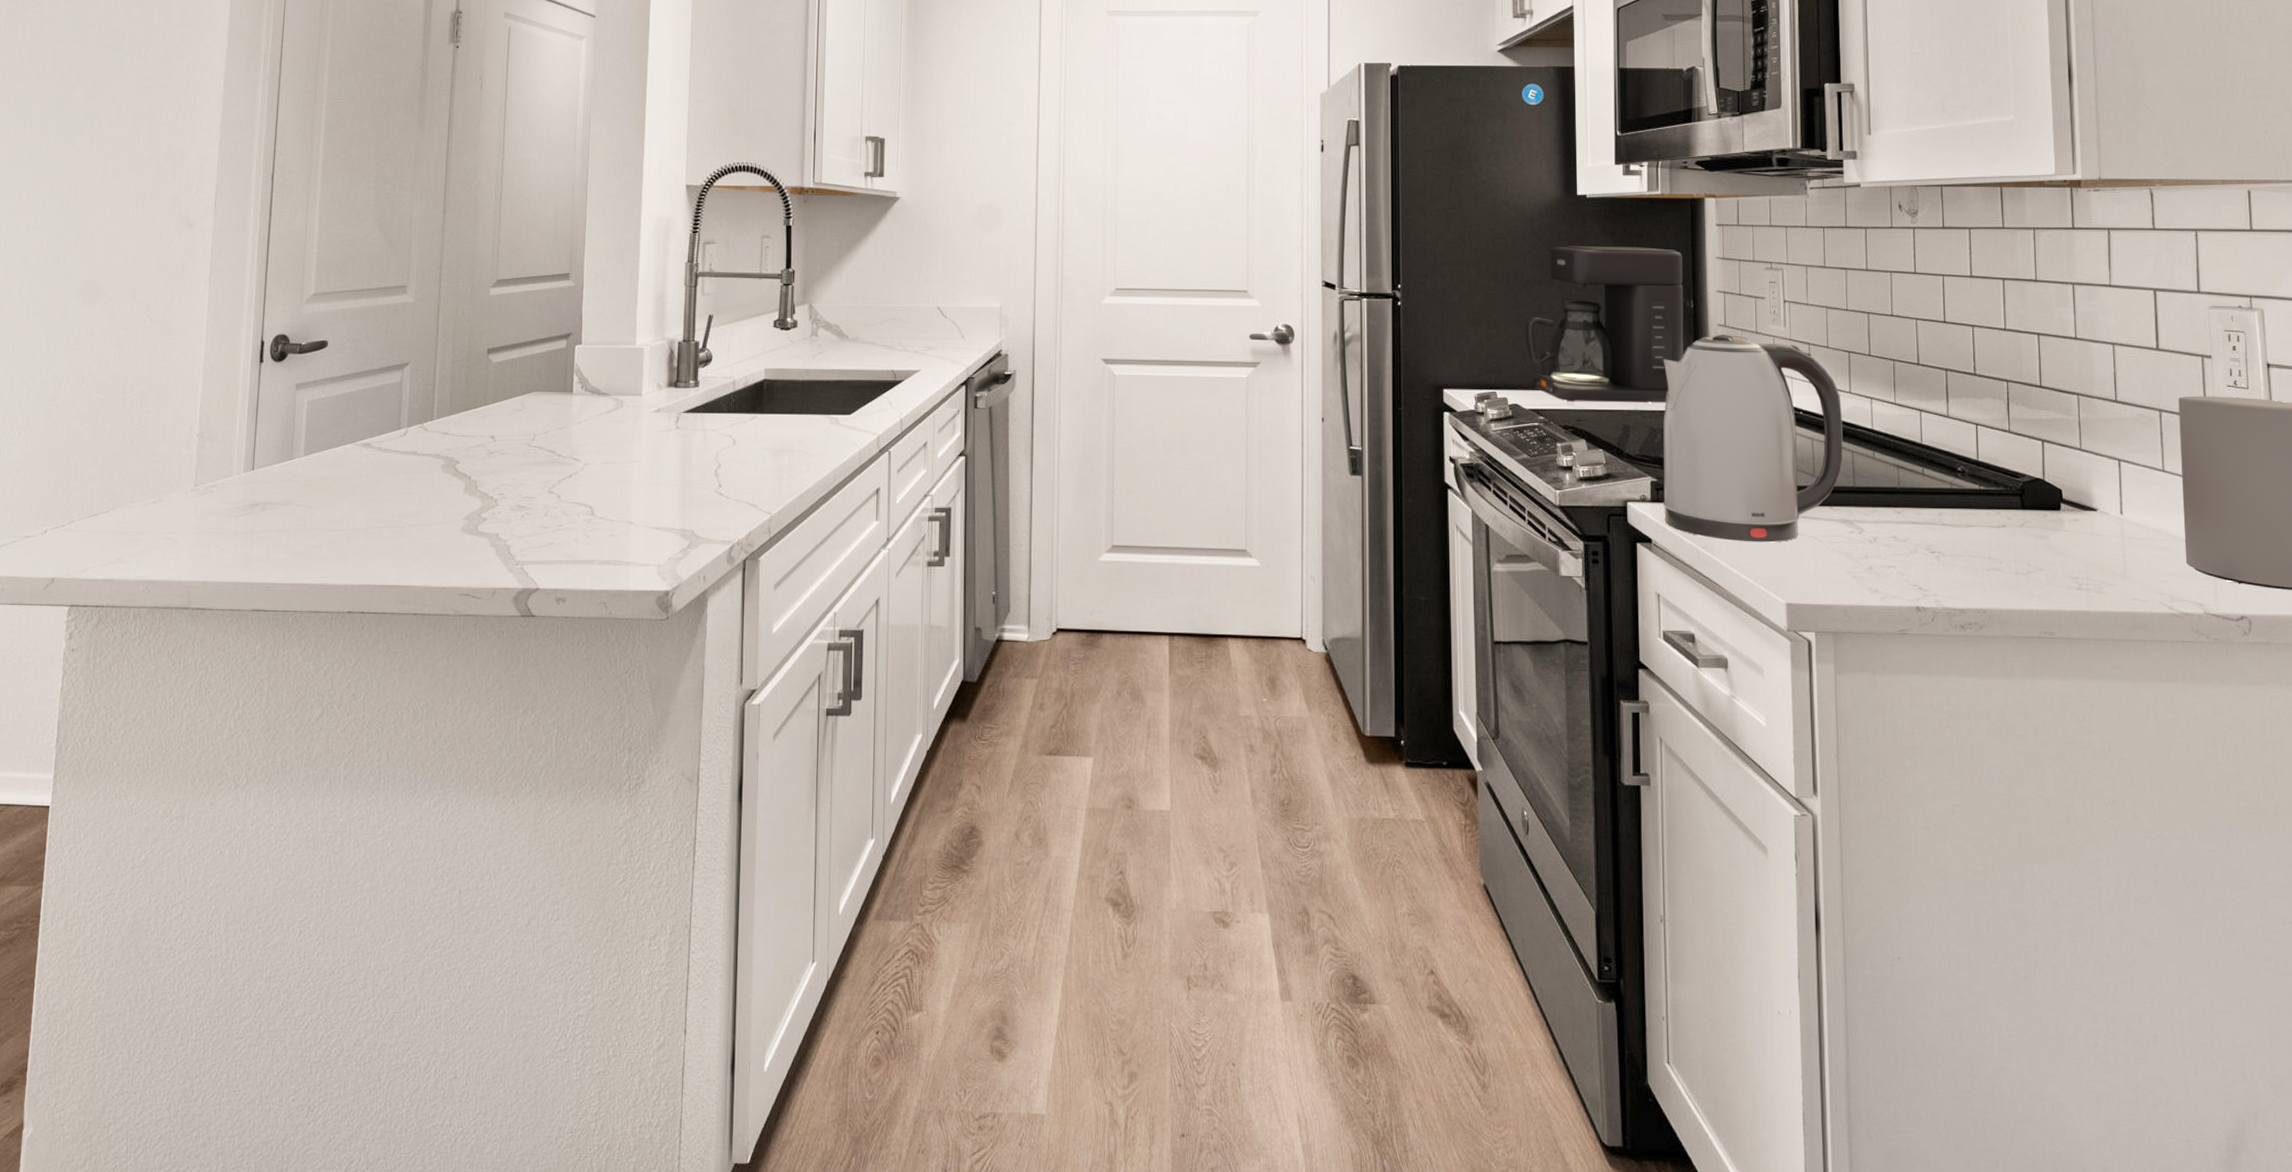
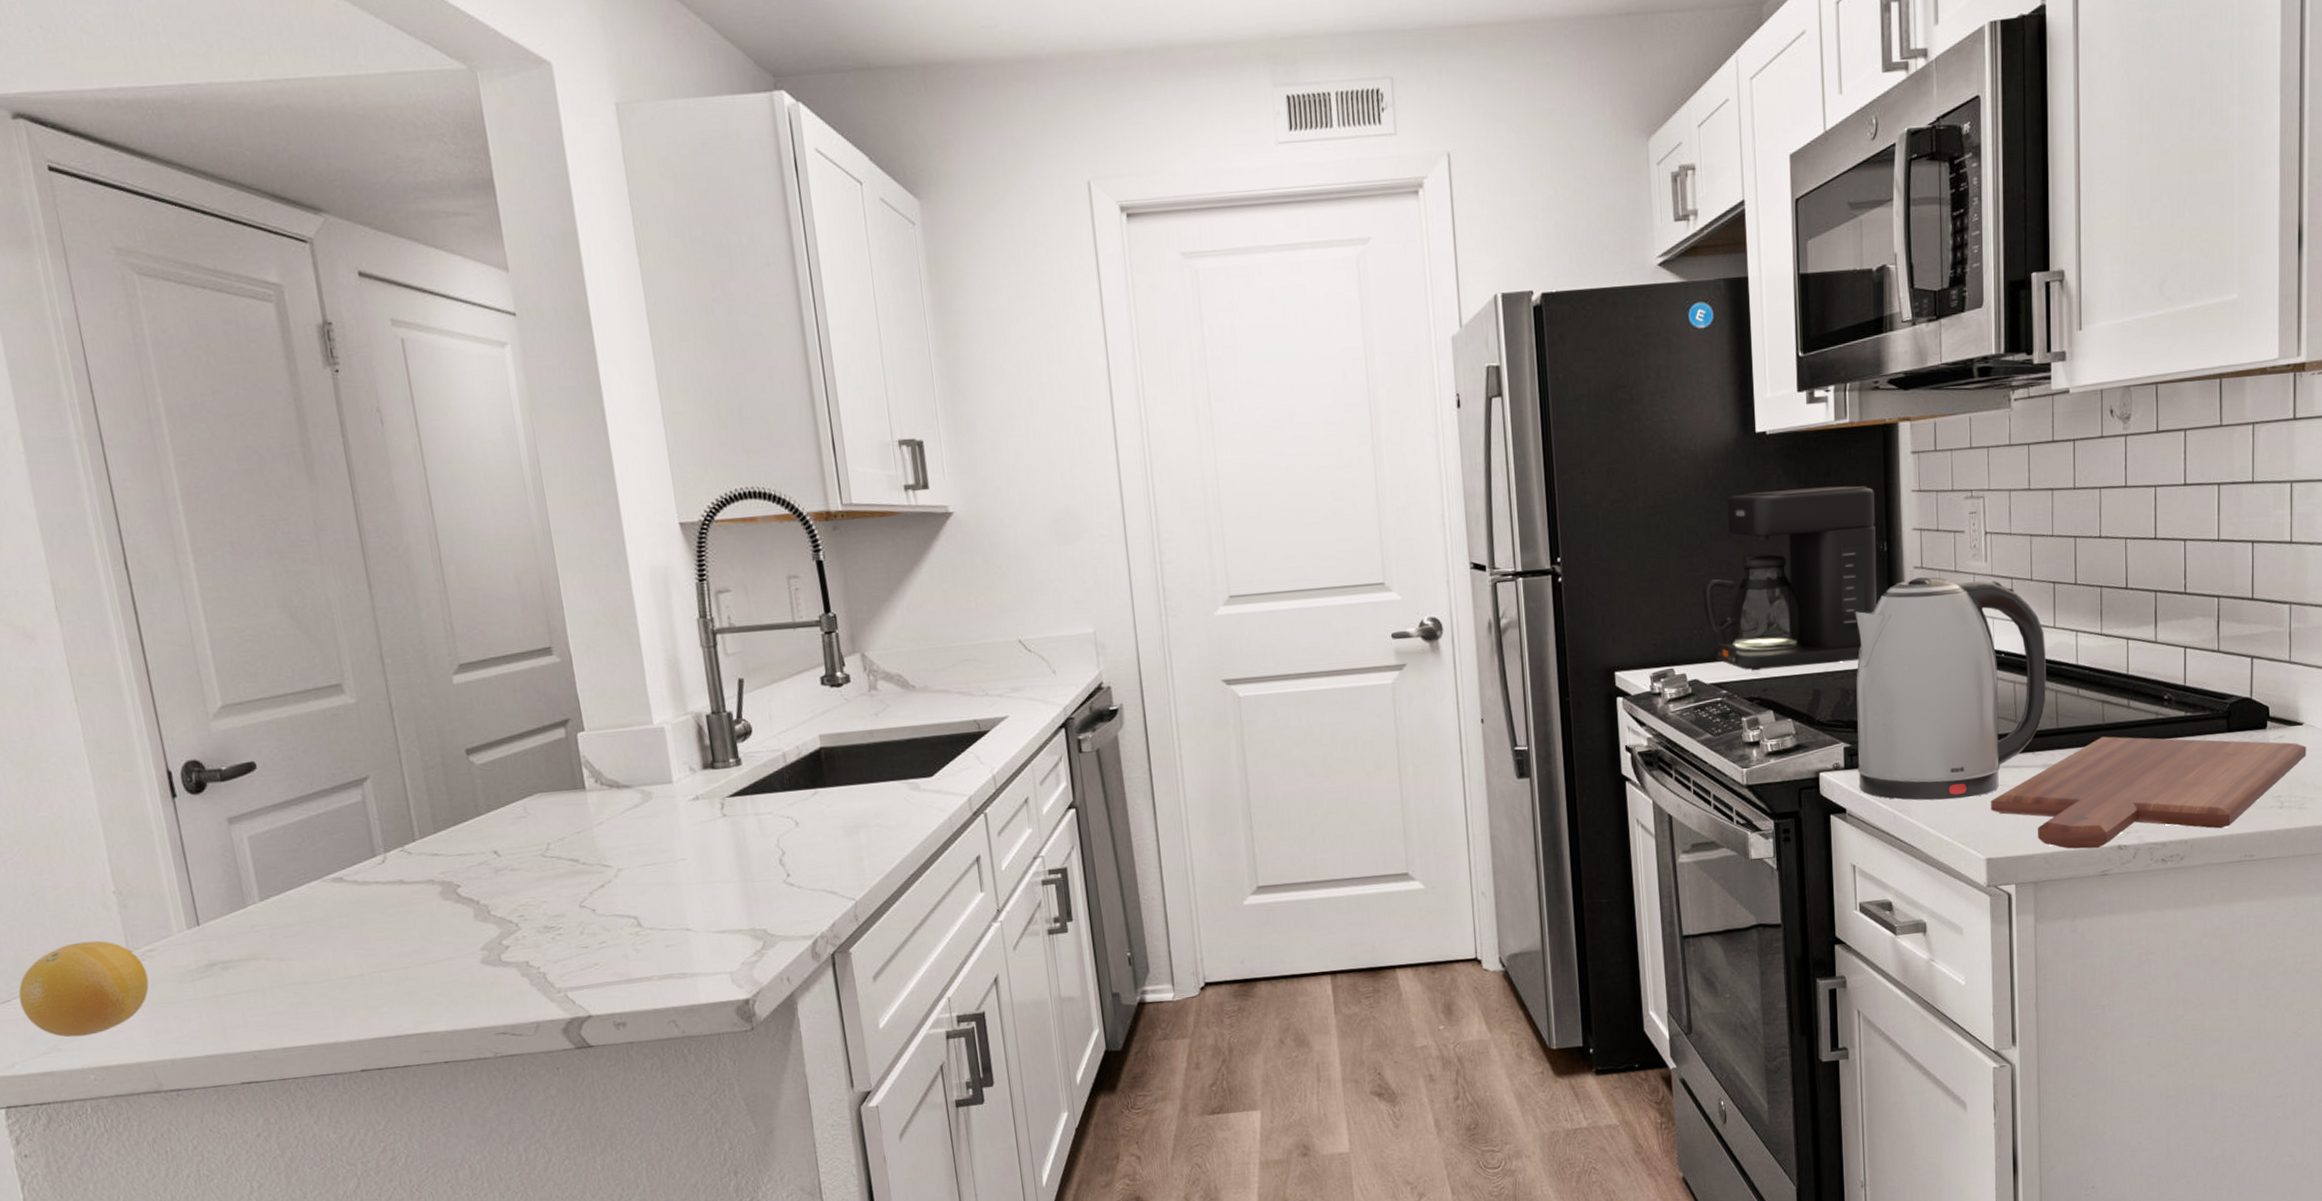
fruit: none [104,473,205,552] -> present [18,940,149,1038]
cutting board: none [1791,500,2102,607] -> present [1991,736,2307,849]

